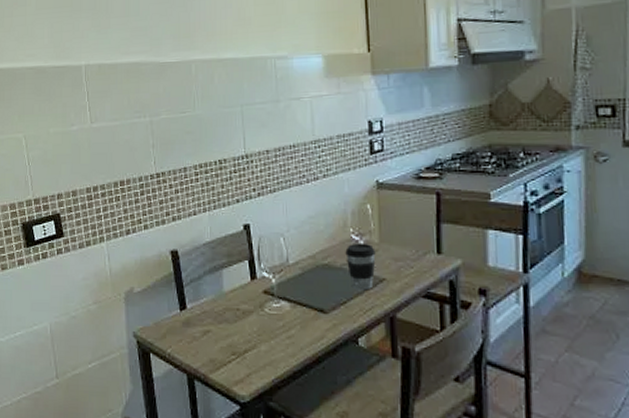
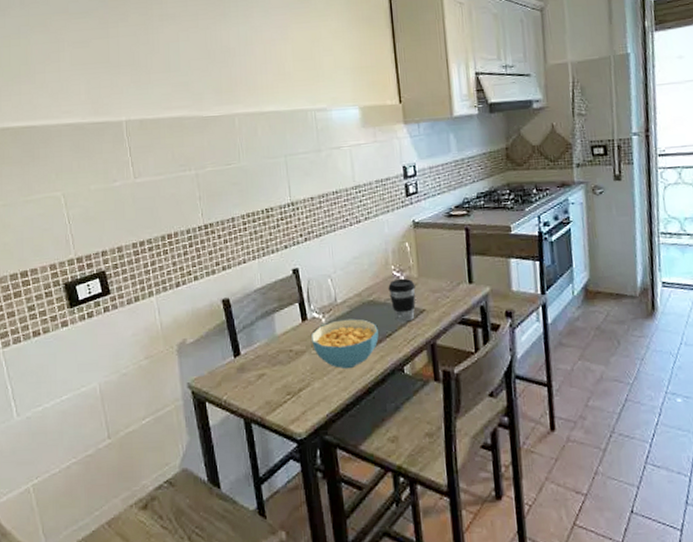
cereal bowl: none [260,282,332,335] -> present [311,319,379,369]

